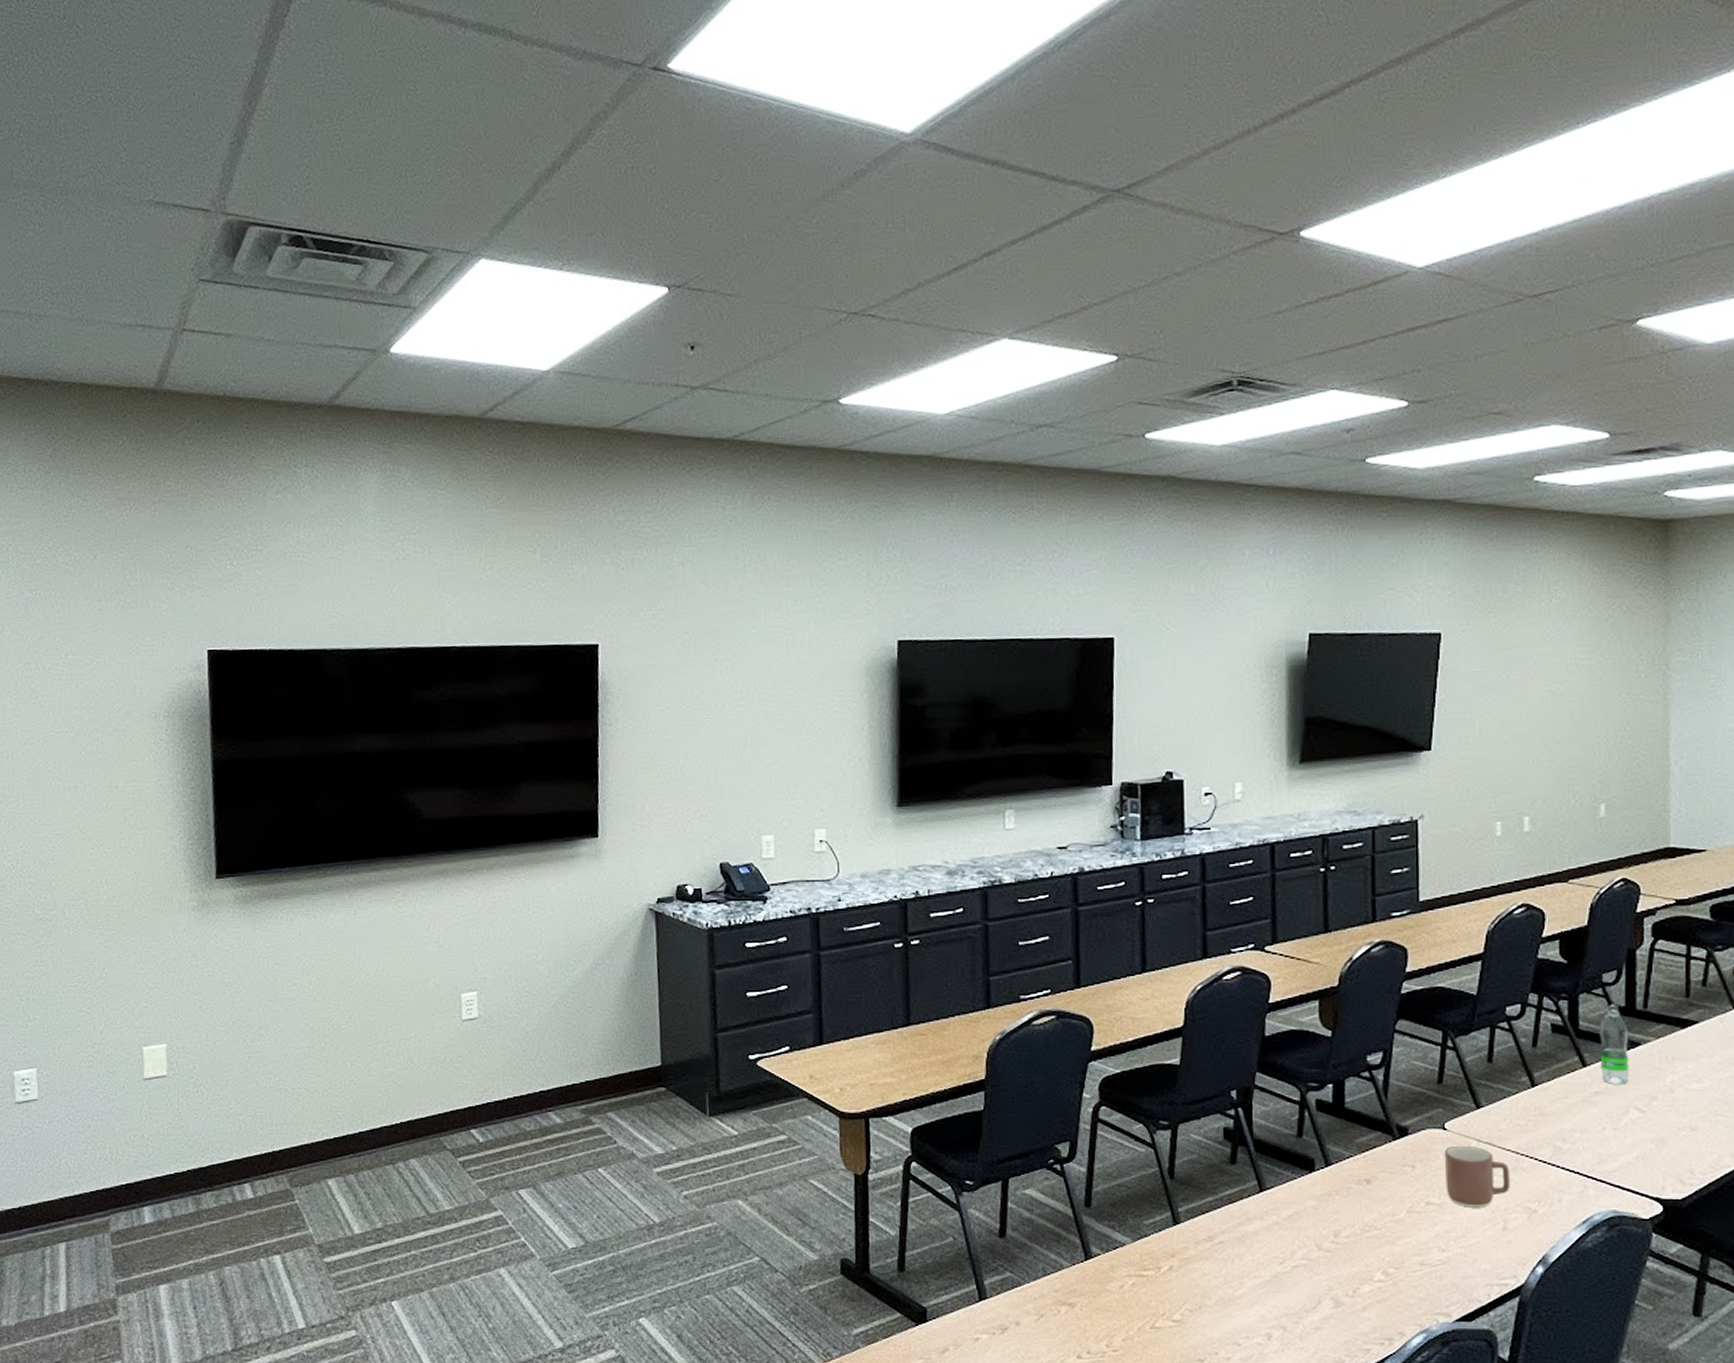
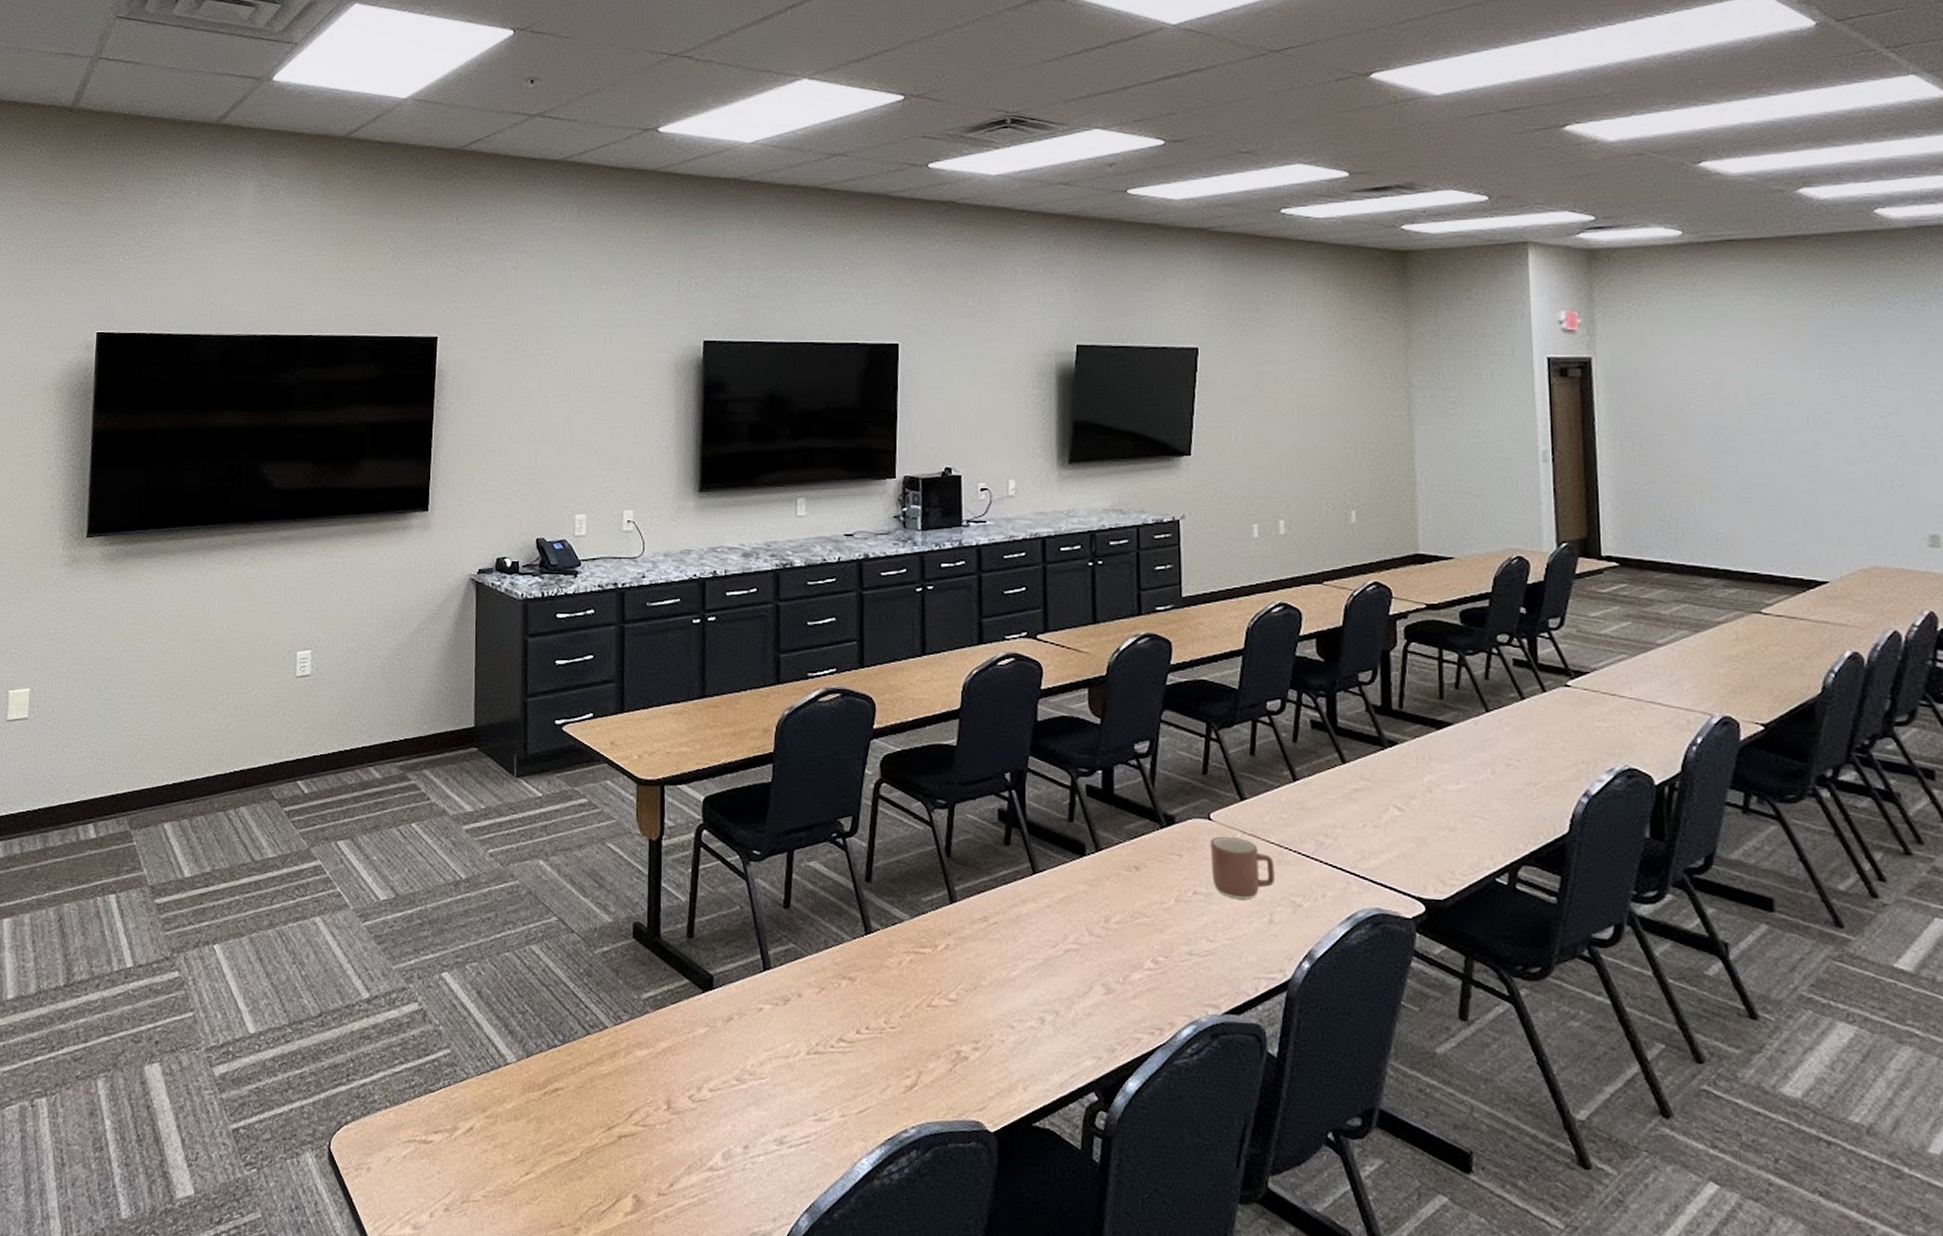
bottle: present [1599,1004,1629,1084] -> none [1357,703,1388,782]

